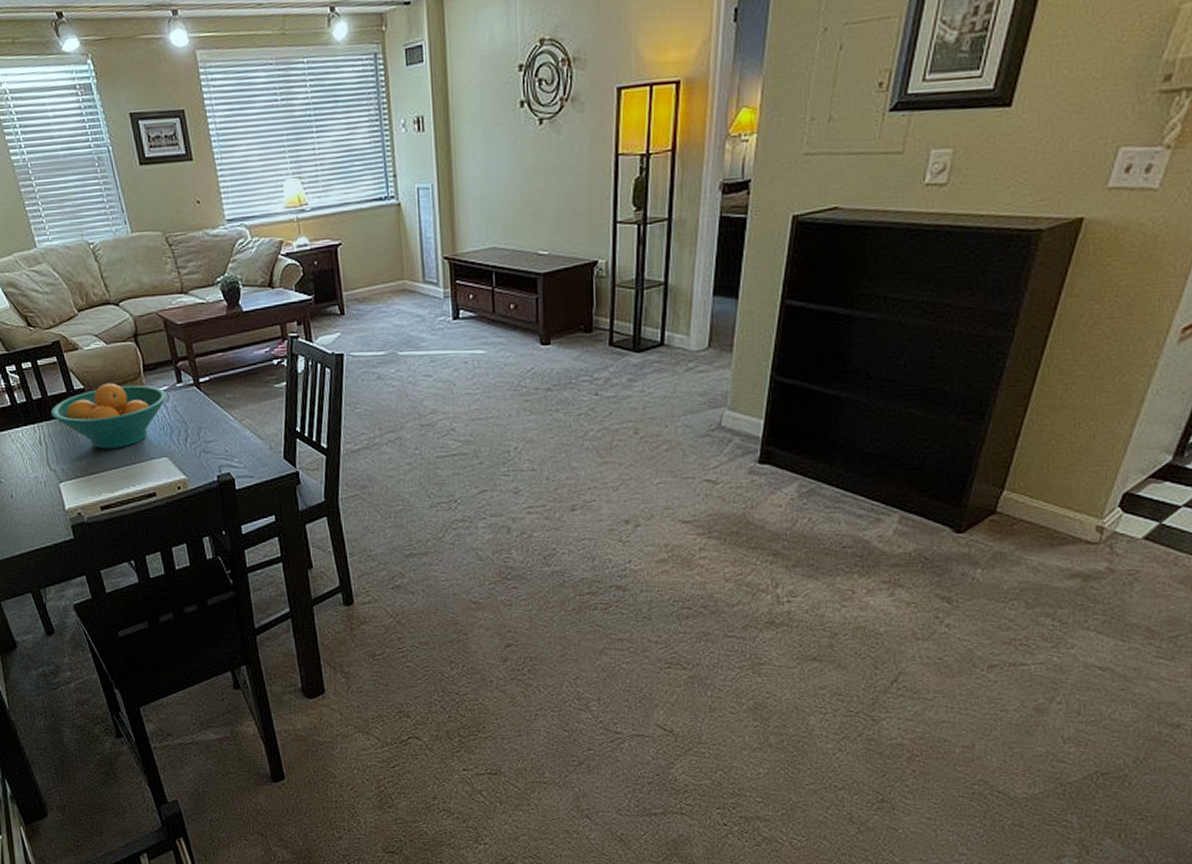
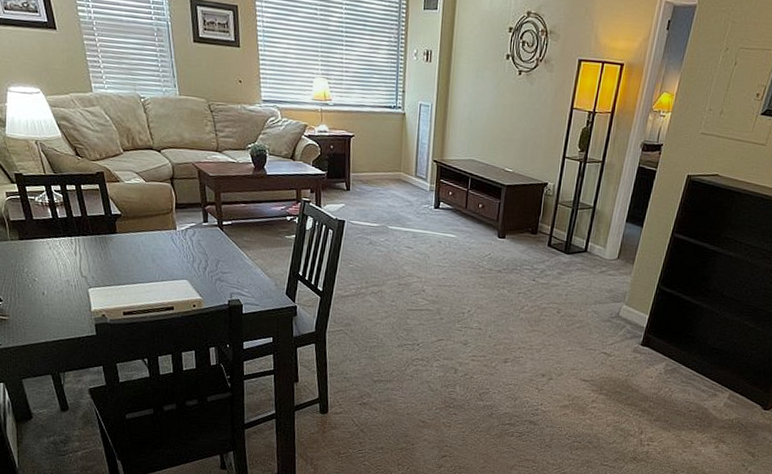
fruit bowl: present [50,383,168,449] -> none [88,213,194,268]

